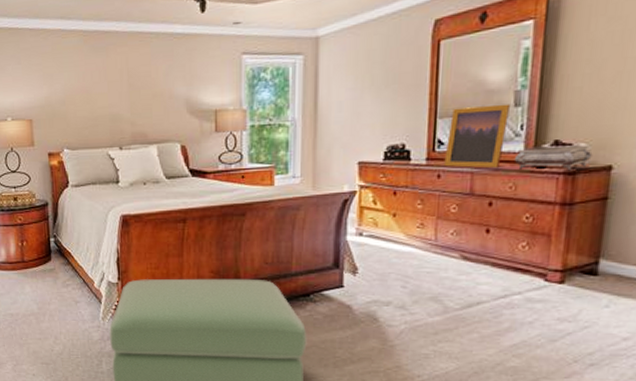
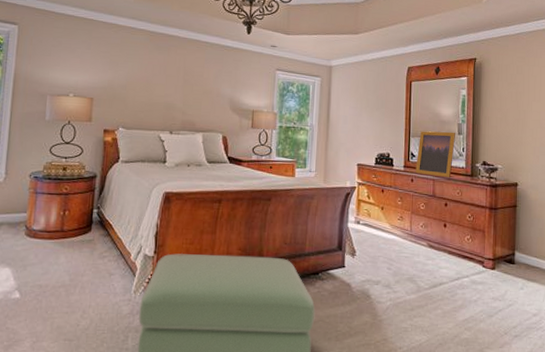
jewelry box: present [513,145,593,171] -> none [459,165,506,184]

